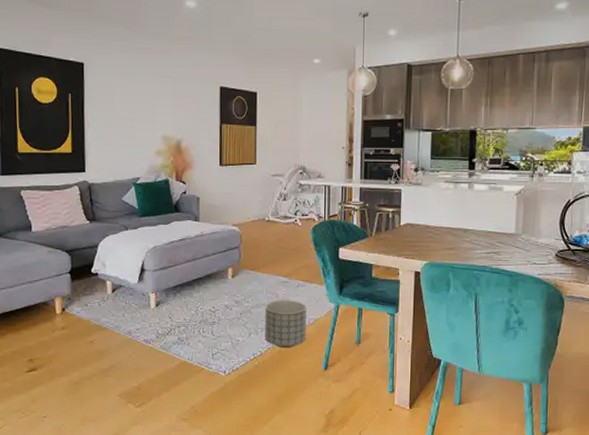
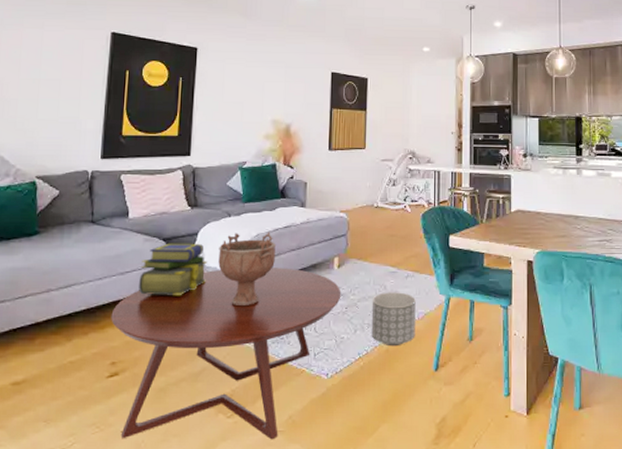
coffee table: none [24,277,236,426] -> present [111,268,341,440]
stack of books: none [47,254,109,303] -> present [139,243,208,296]
decorative bowl: none [119,244,173,312] -> present [218,232,277,307]

